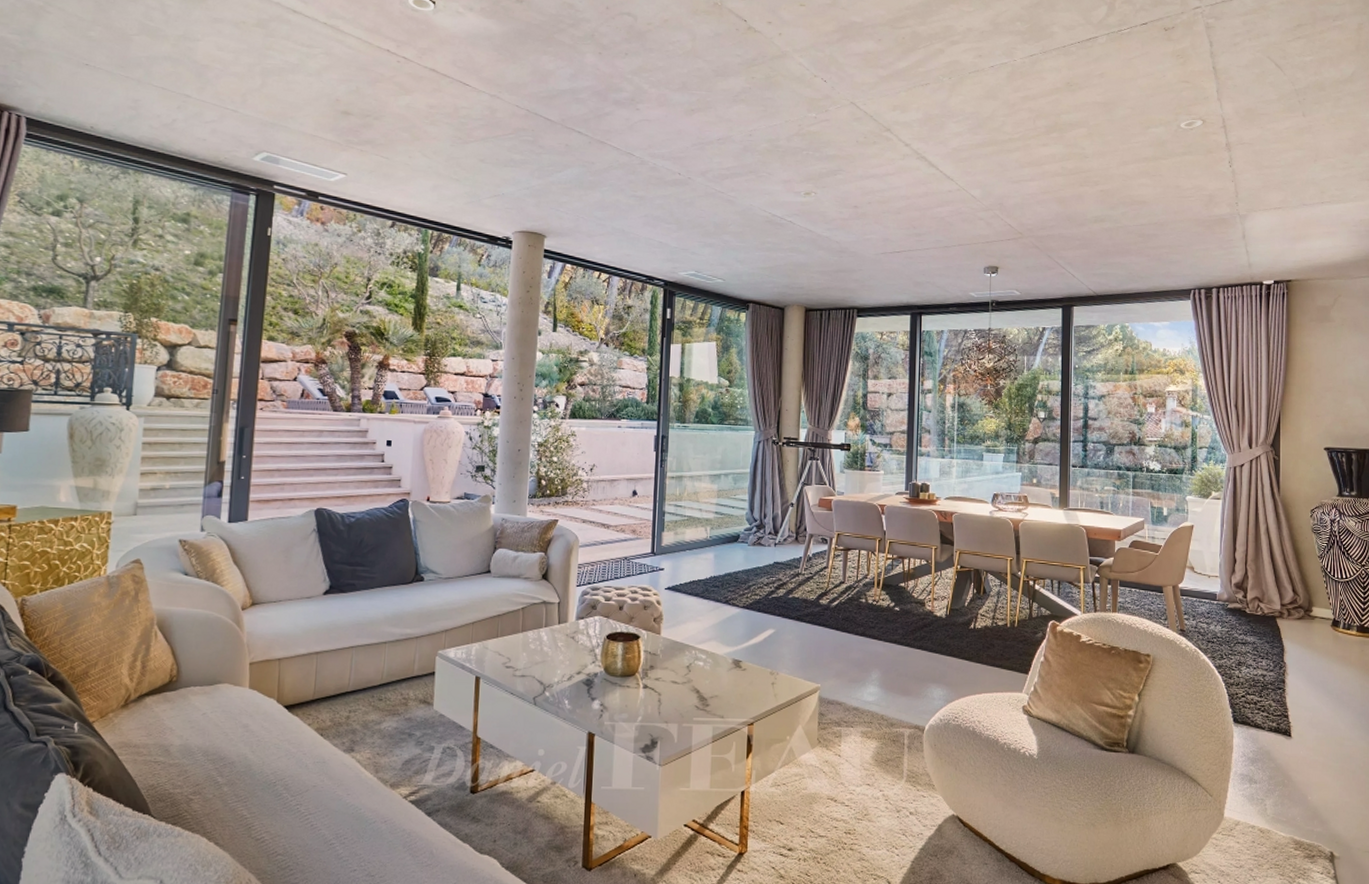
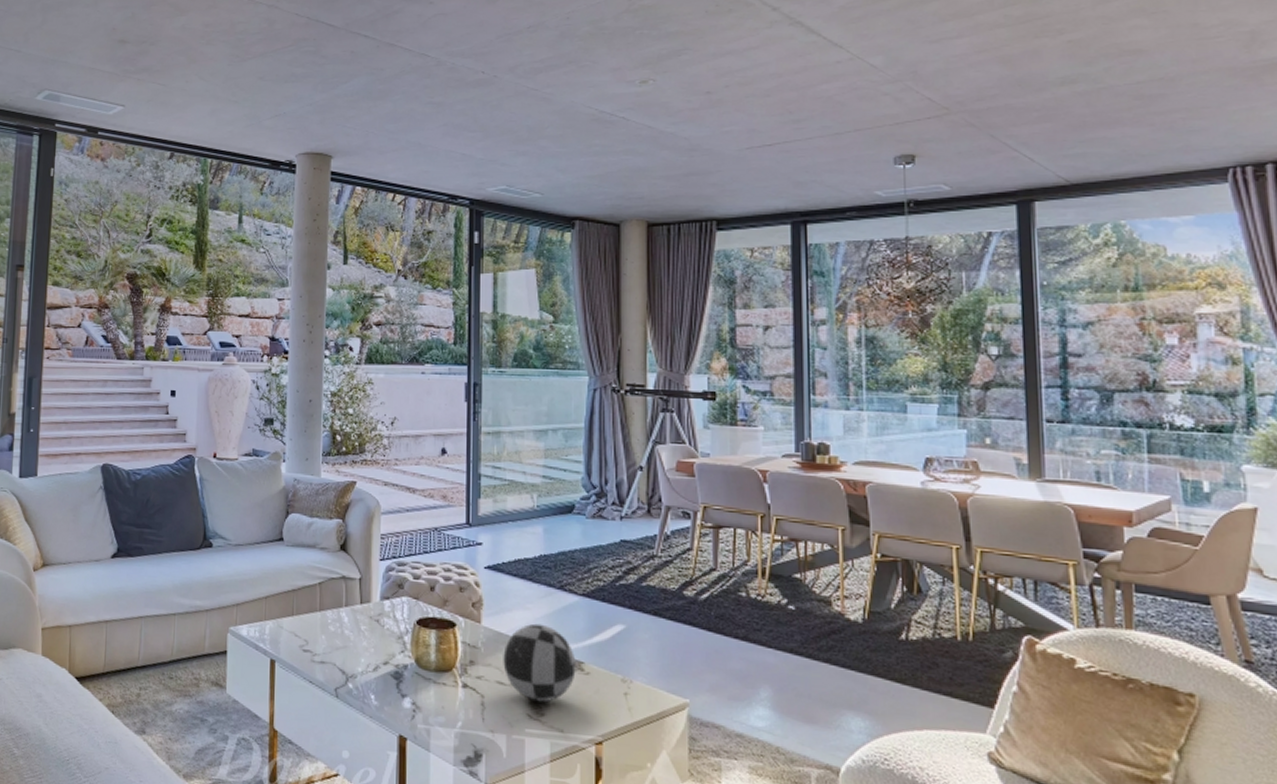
decorative ball: none [677,632,736,695] -> present [503,623,576,703]

